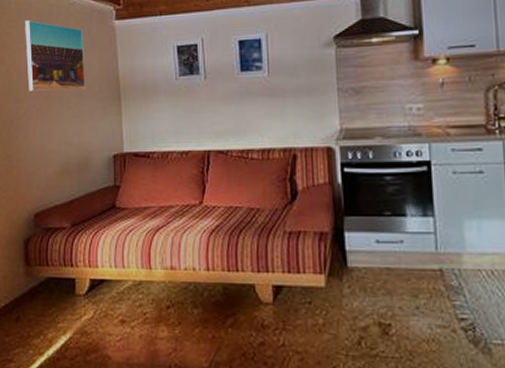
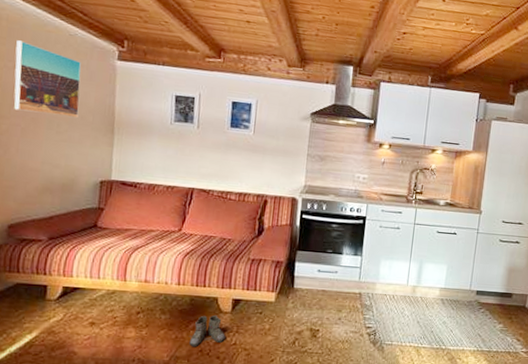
boots: none [227,308,271,350] -> present [189,315,226,347]

